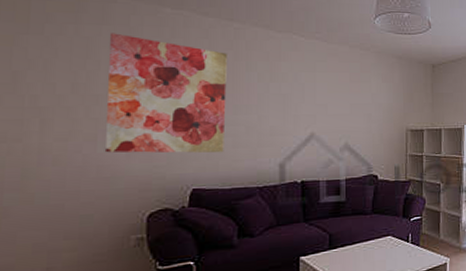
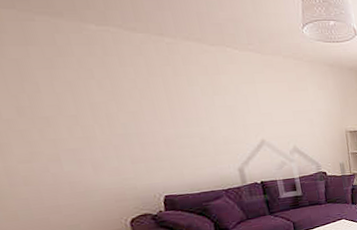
wall art: present [104,33,227,153] -> none [39,53,186,170]

